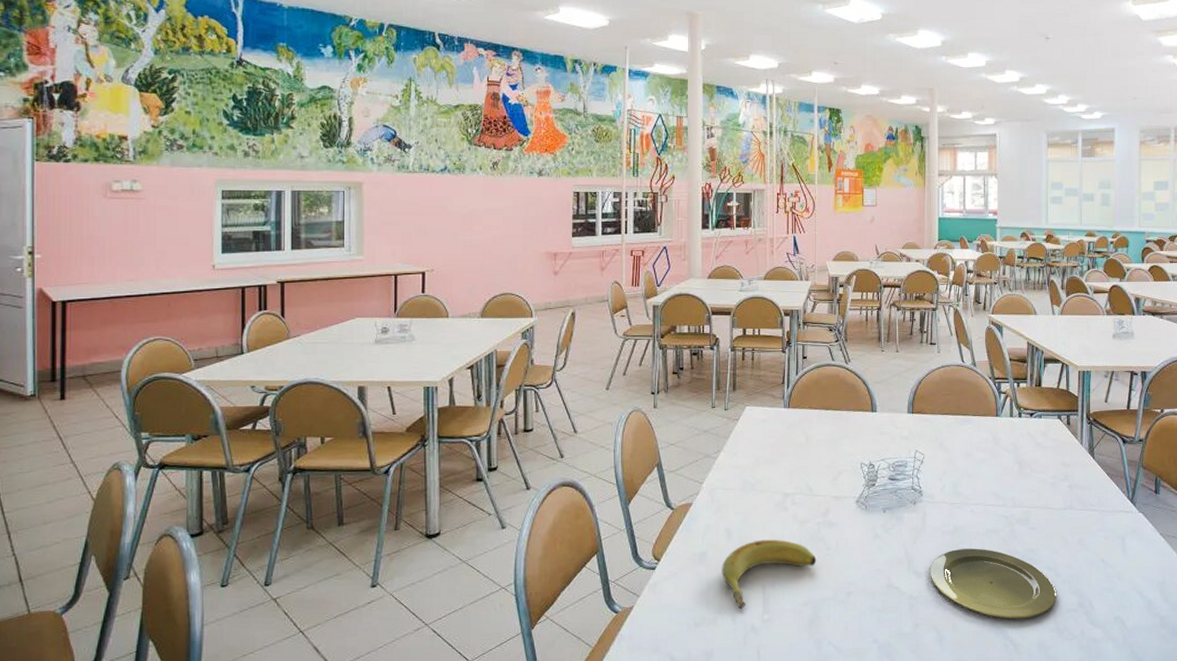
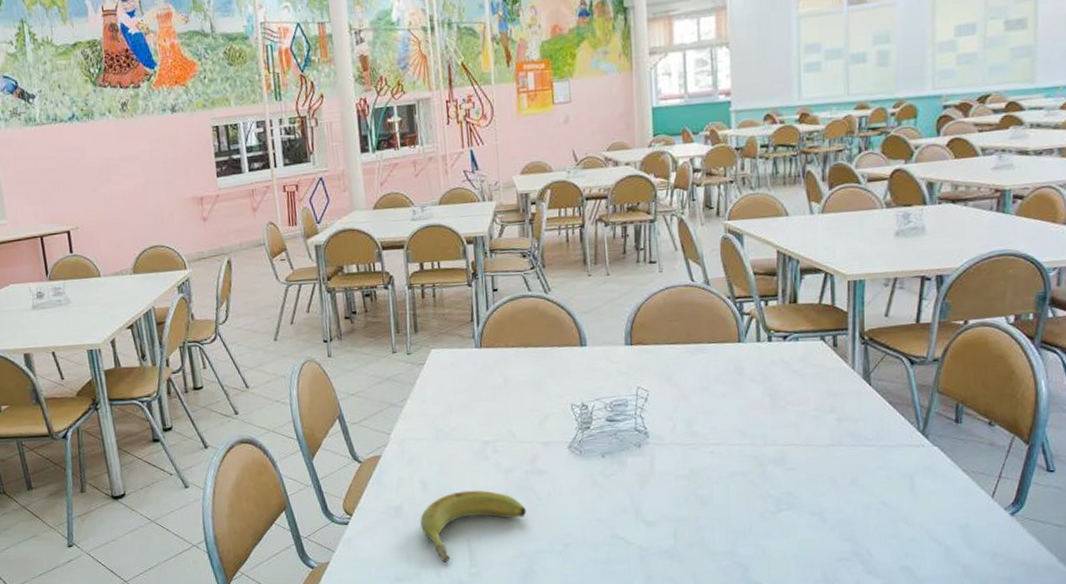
plate: present [930,548,1057,619] -> none [662,493,824,570]

